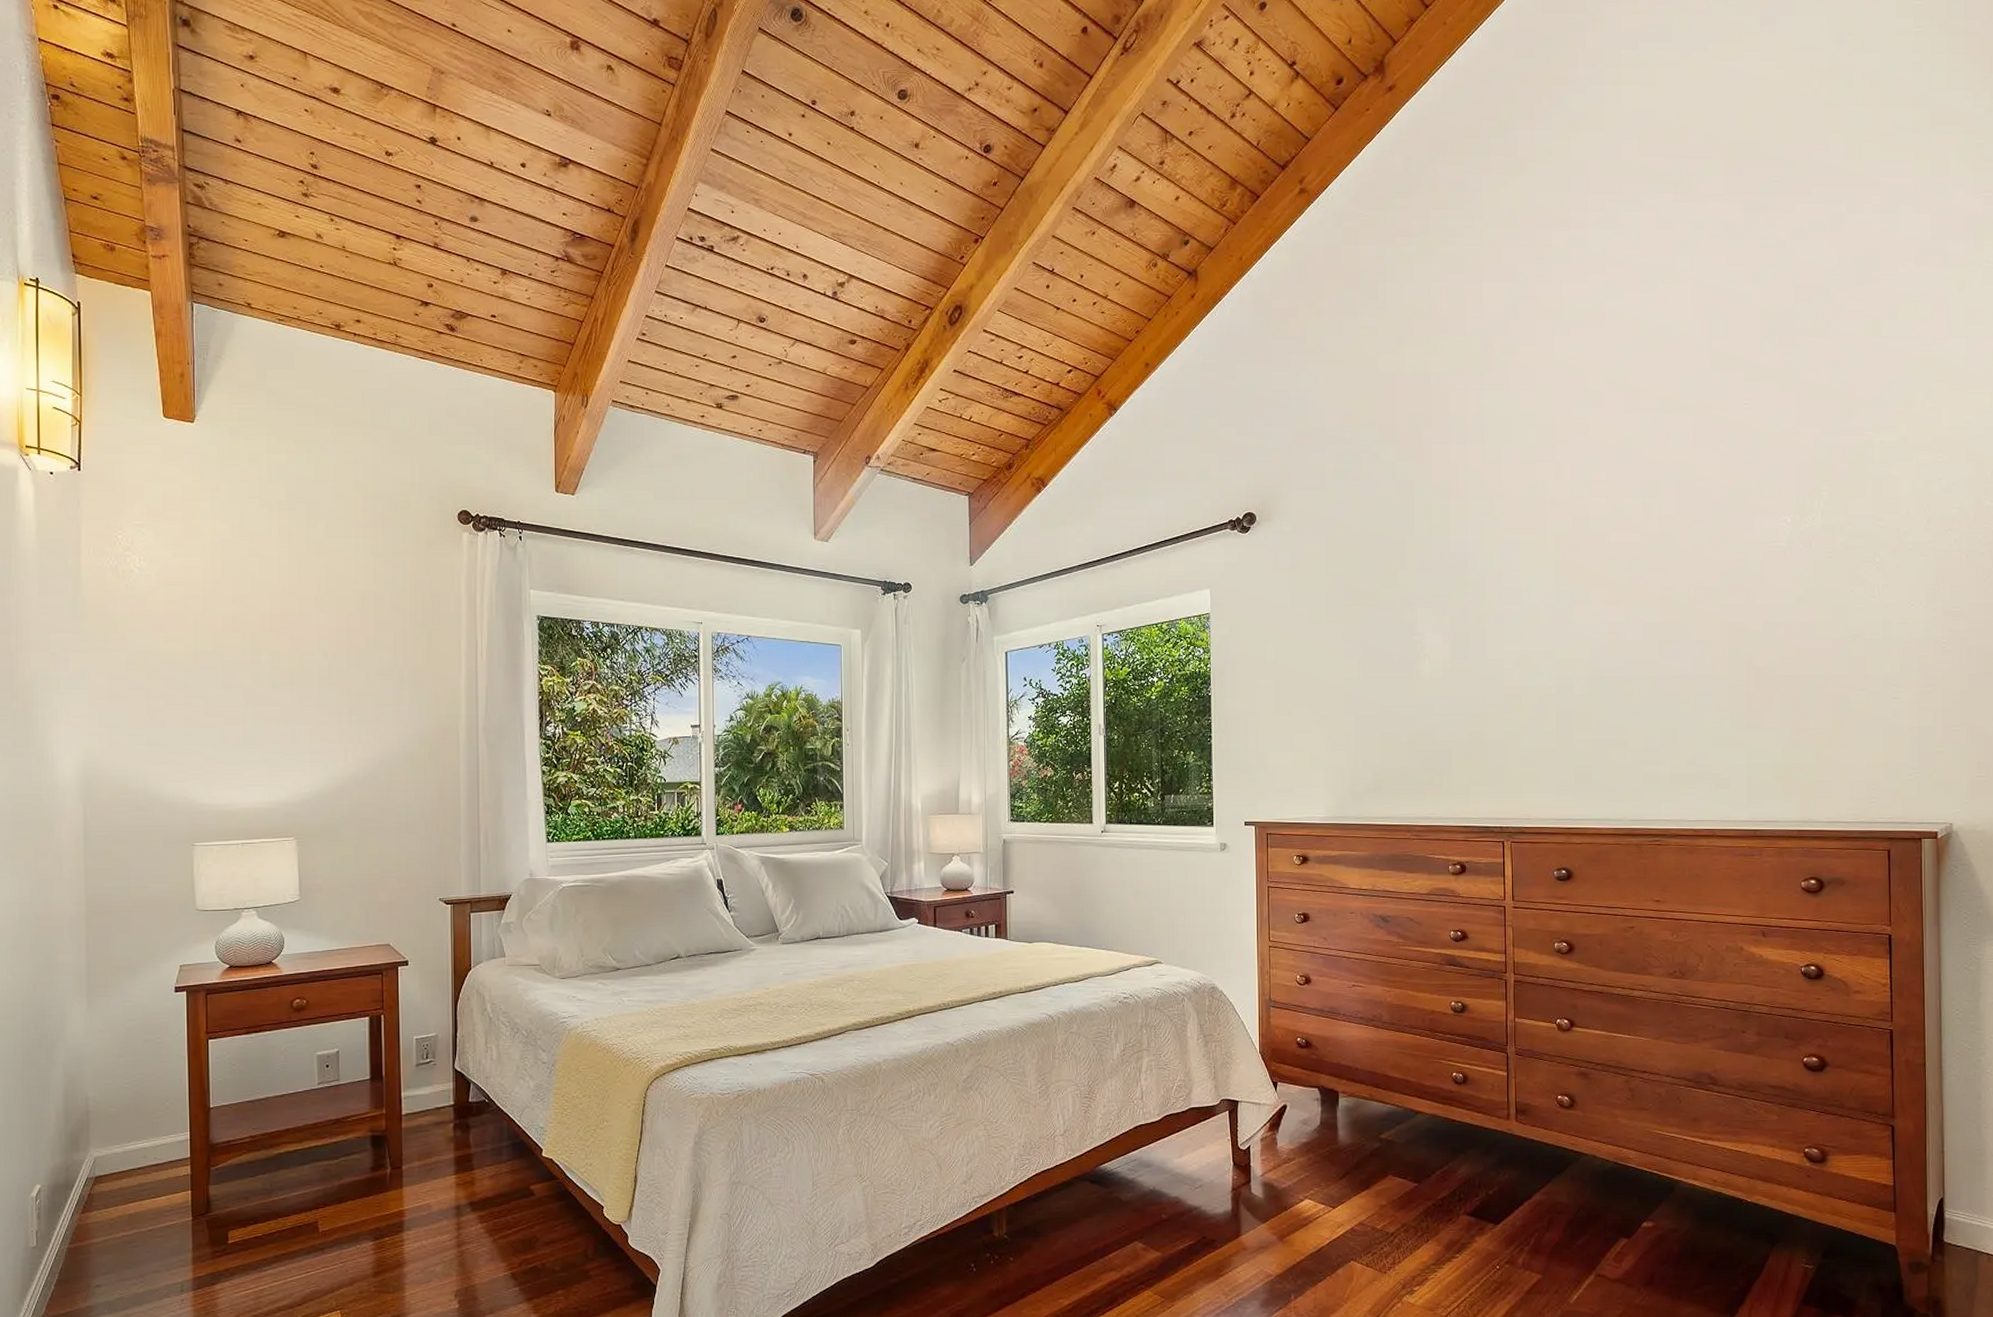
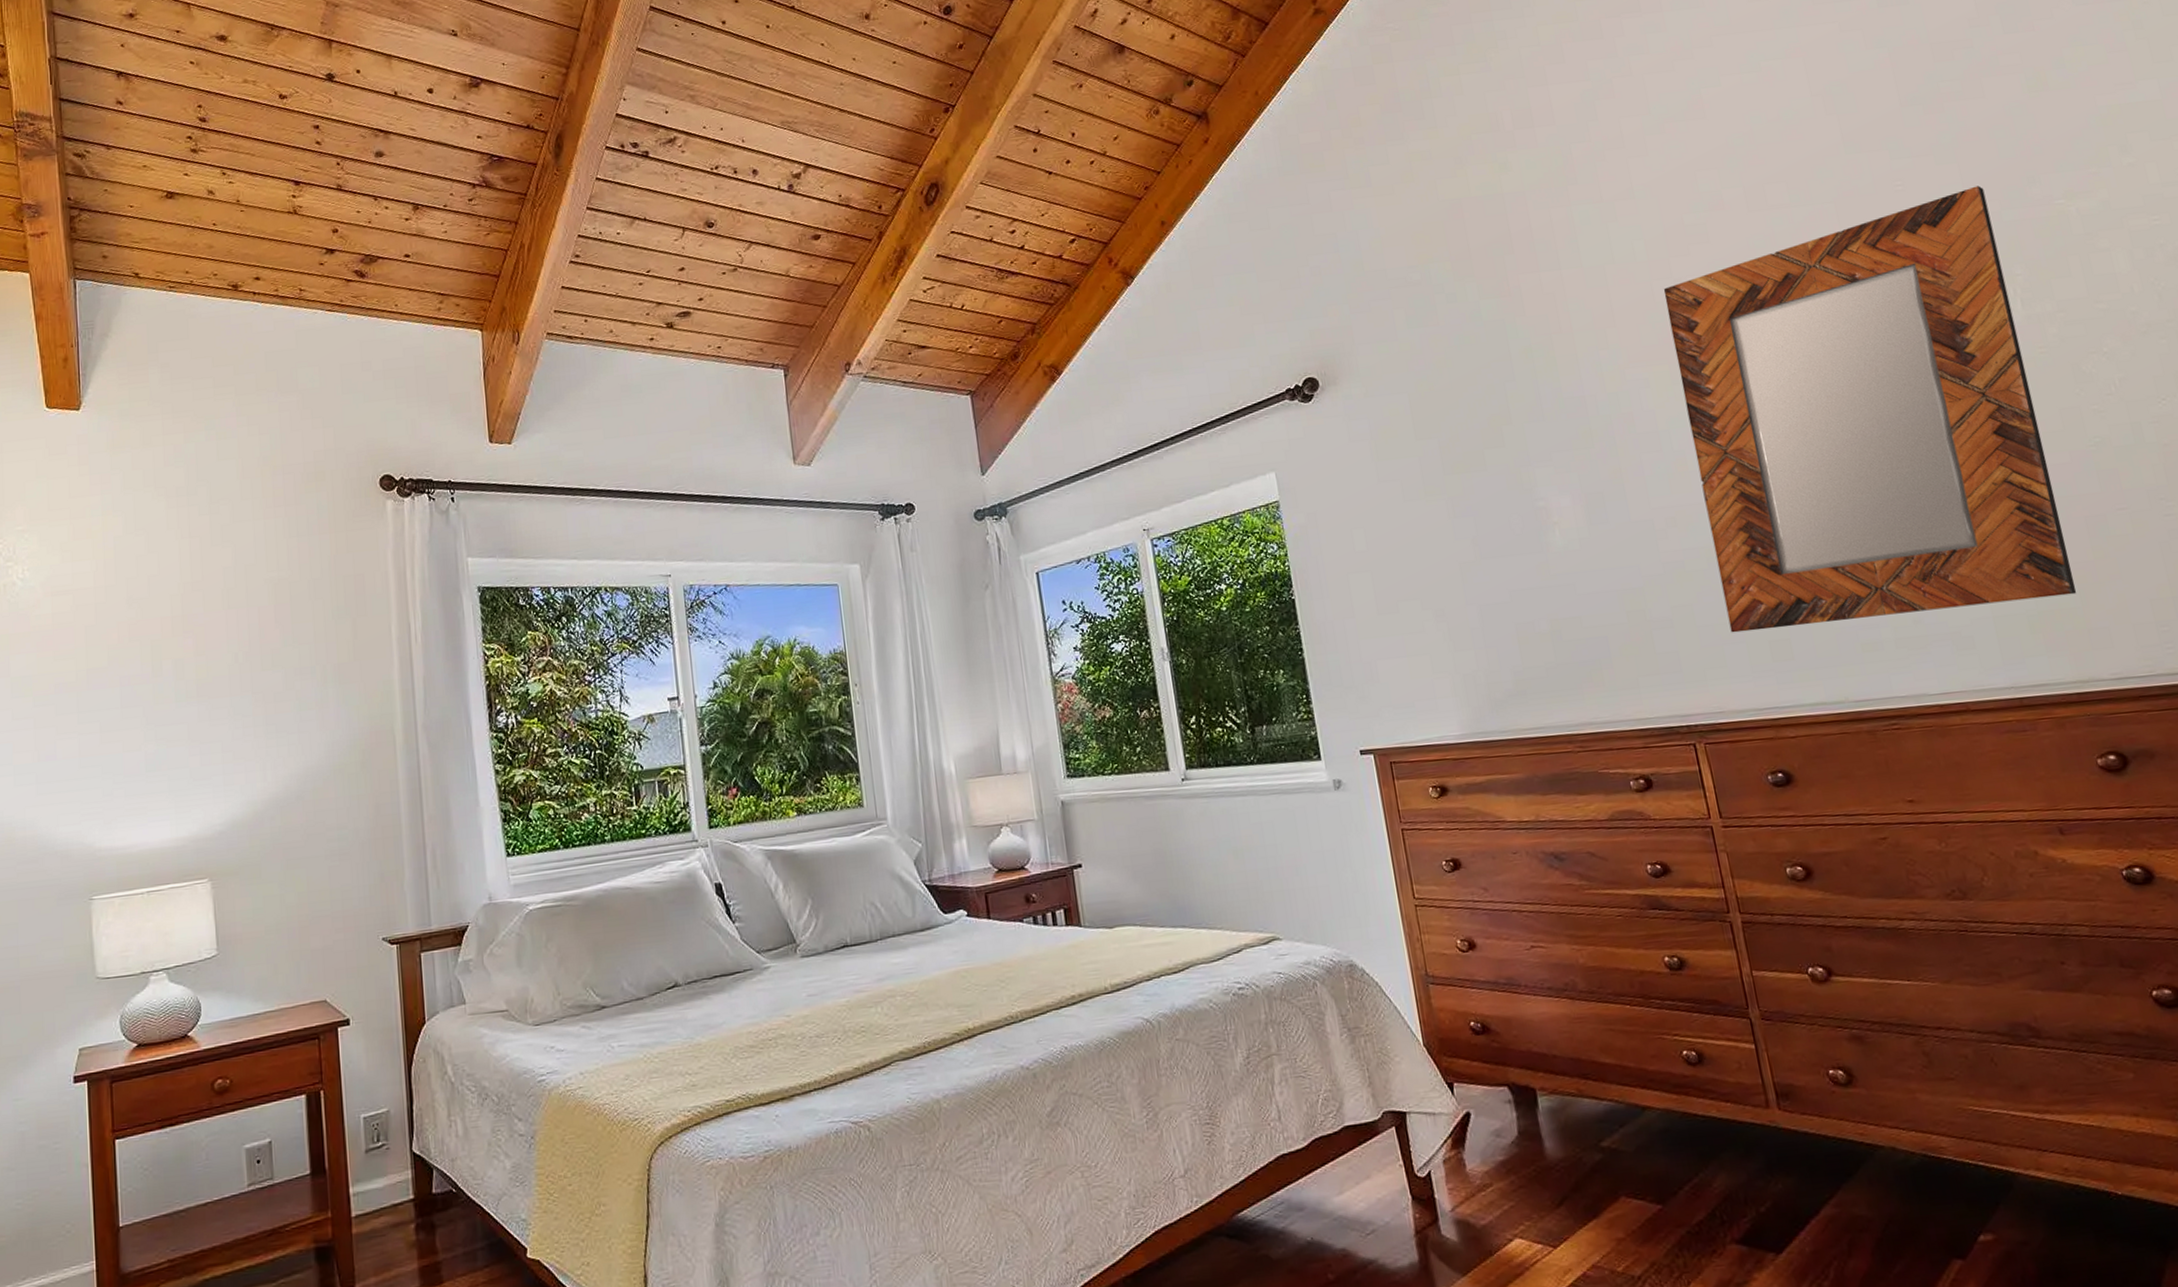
home mirror: none [1544,412,1814,757] -> present [1663,186,2077,633]

